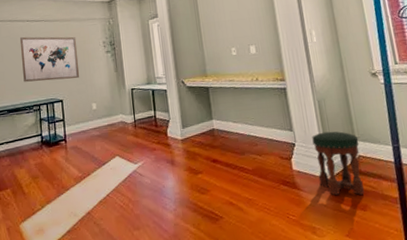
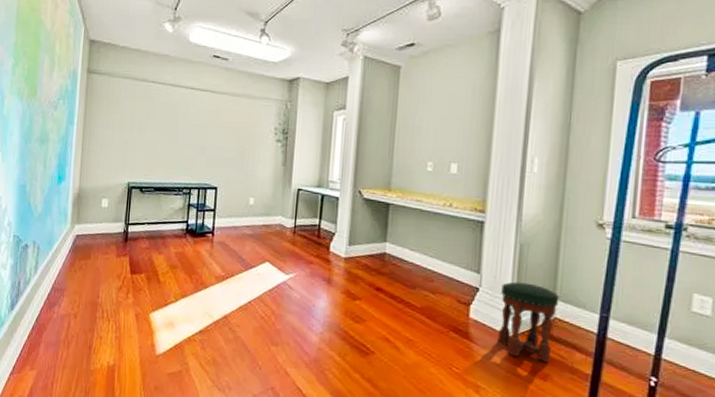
wall art: present [19,36,80,82] -> none [177,106,245,166]

